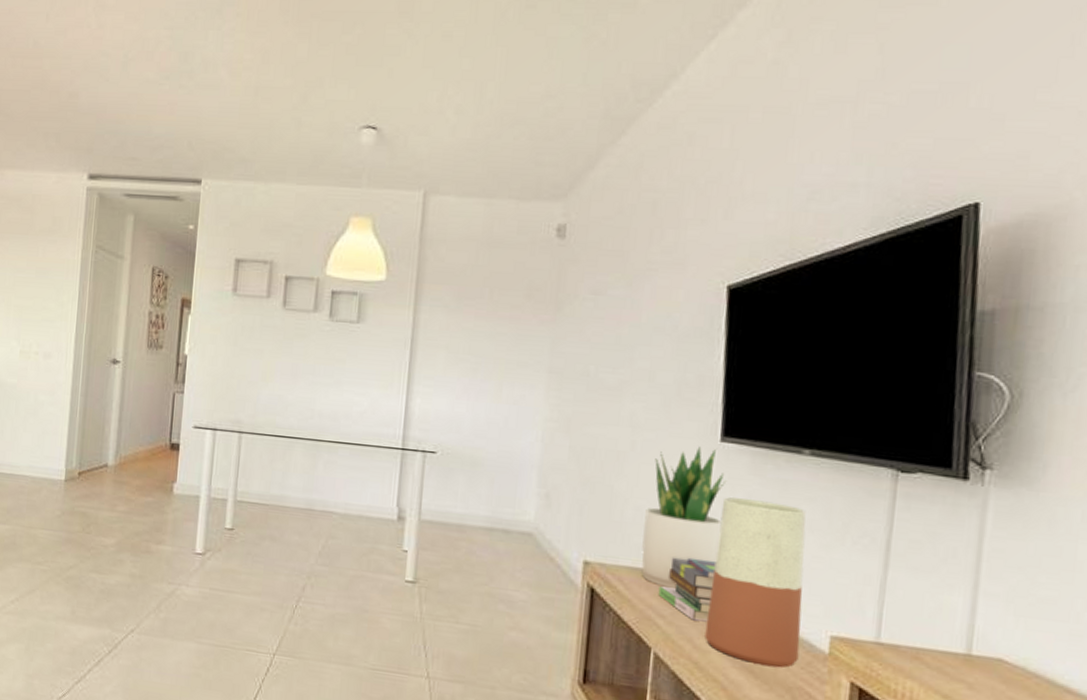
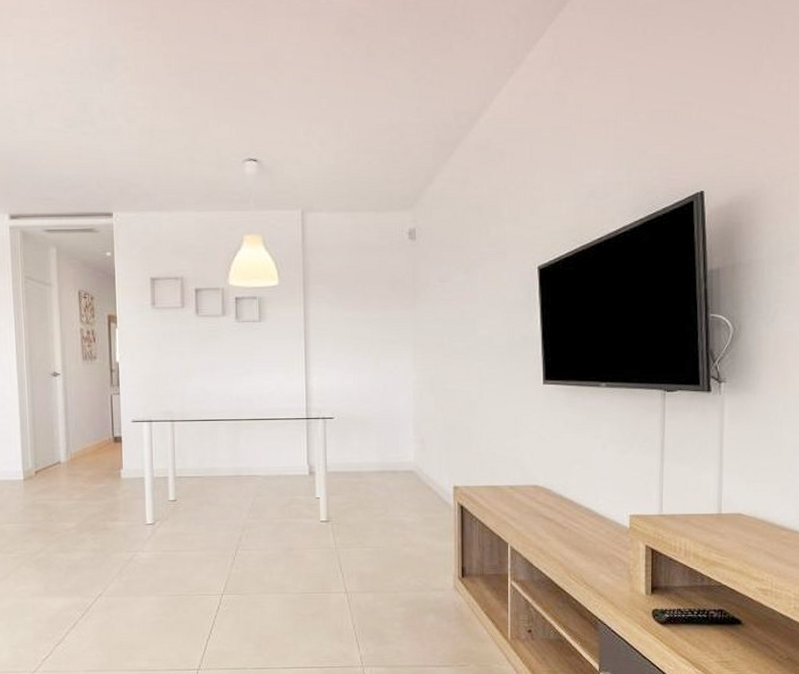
planter: present [641,446,726,590] -> none [495,390,549,498]
books: present [658,557,717,622] -> none [509,472,548,519]
vase: present [705,497,806,667] -> none [545,424,610,543]

